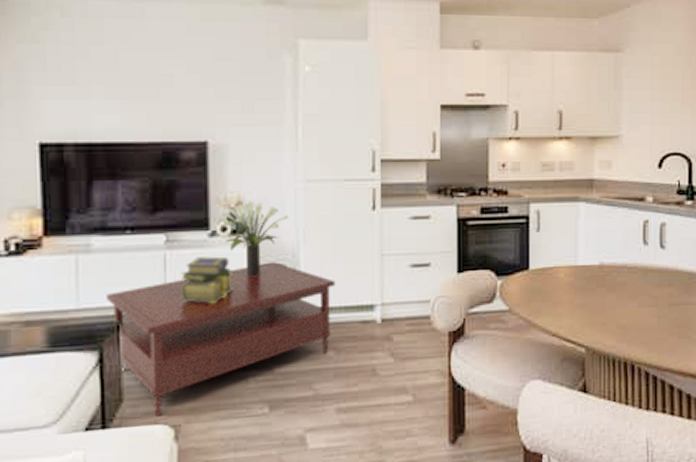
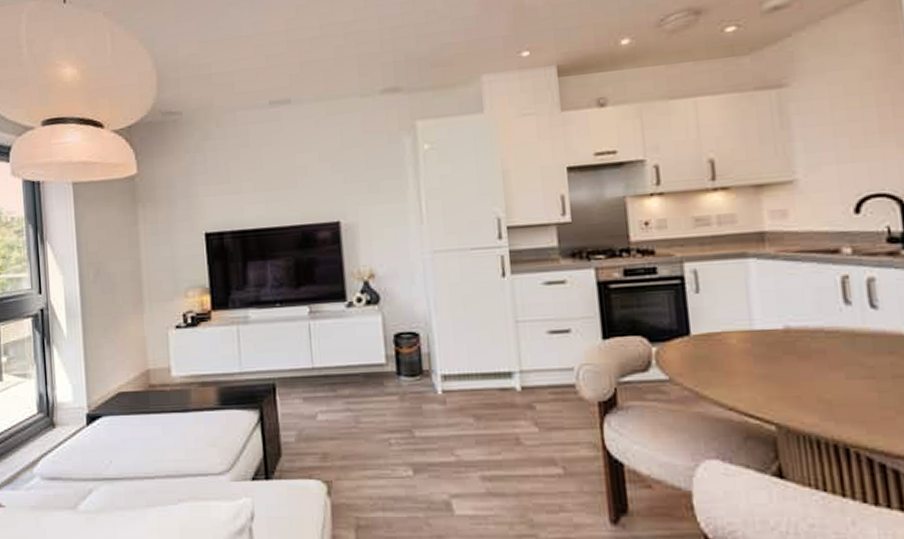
coffee table: present [106,262,336,417] -> none [263,330,470,472]
stack of books: present [180,256,233,304] -> none [324,325,371,370]
potted plant: present [219,200,288,276] -> none [354,273,418,343]

